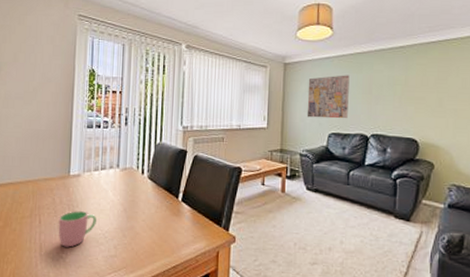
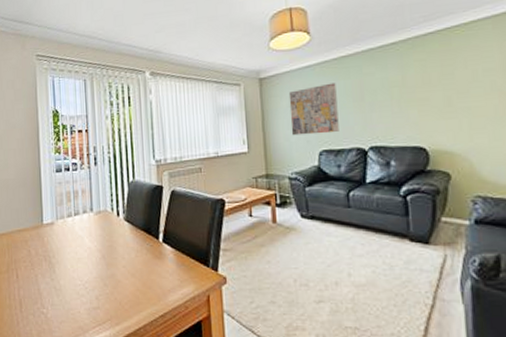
cup: present [58,211,96,247] -> none [36,262,75,302]

